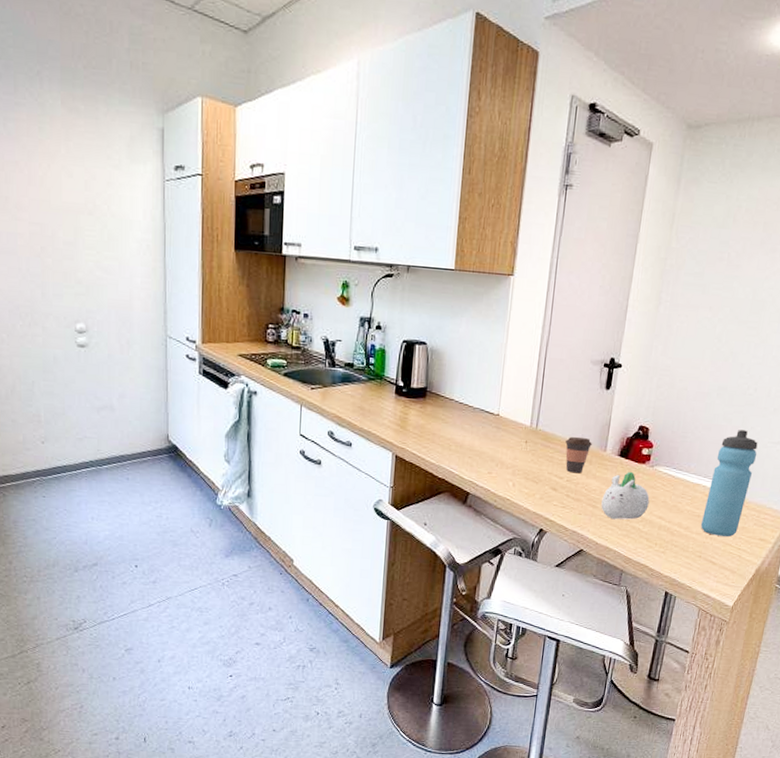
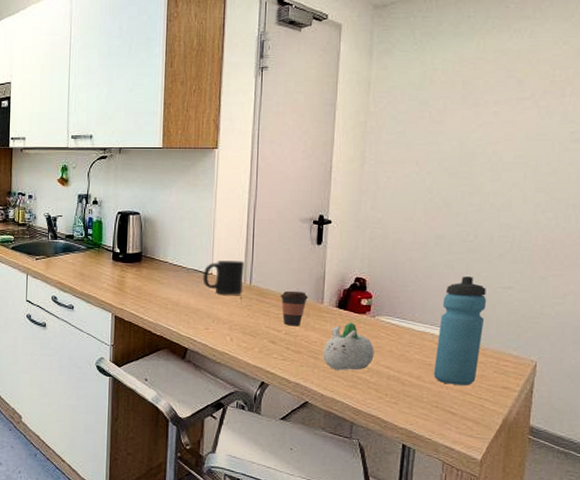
mug: none [489,401,532,439] -> present [203,261,244,295]

